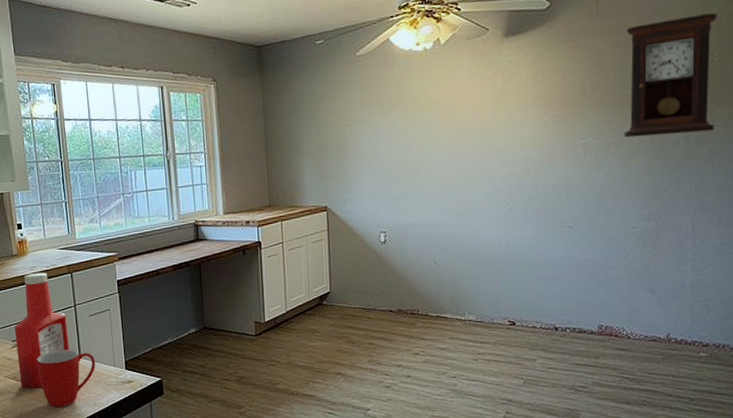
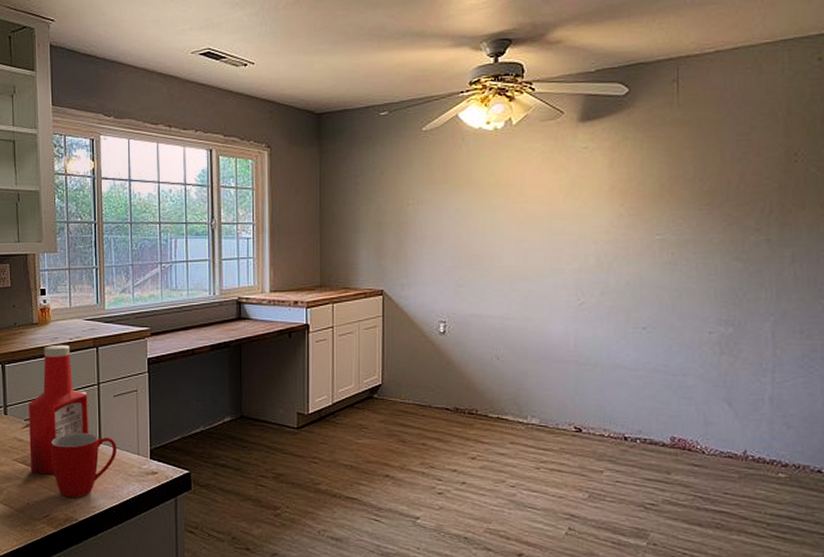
pendulum clock: present [624,13,717,138] -> none [703,111,802,236]

